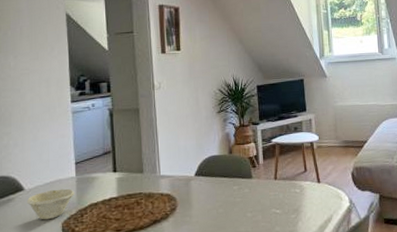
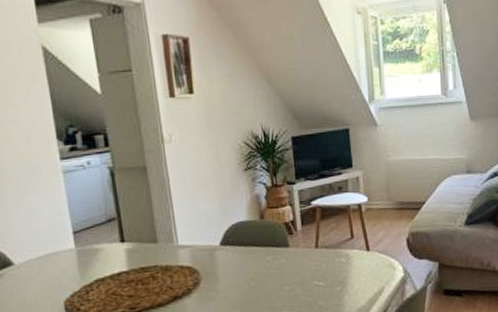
bowl: present [26,188,75,220] -> none [18,262,76,299]

